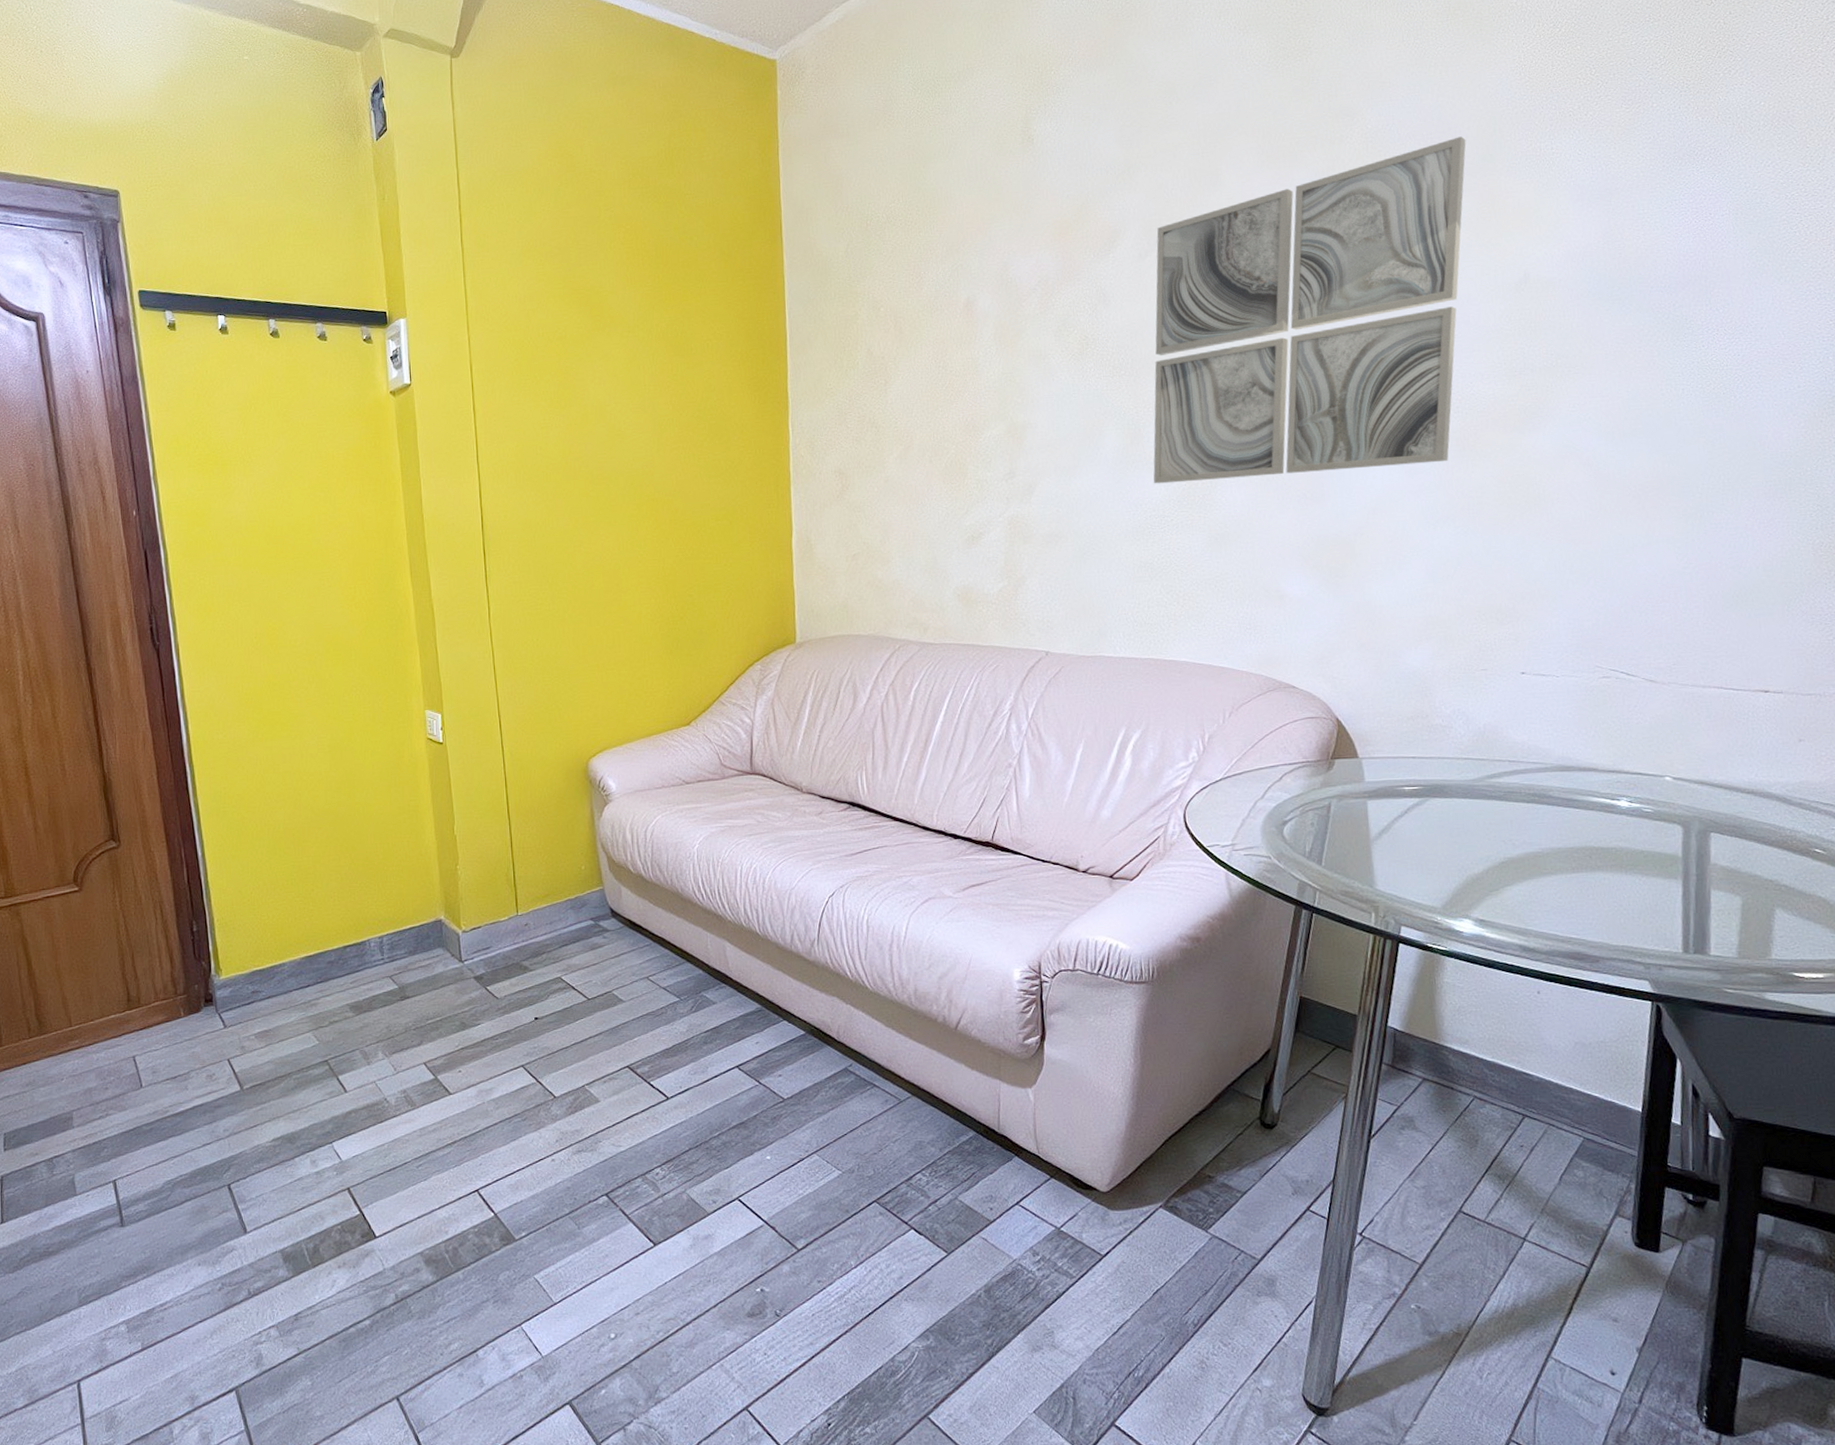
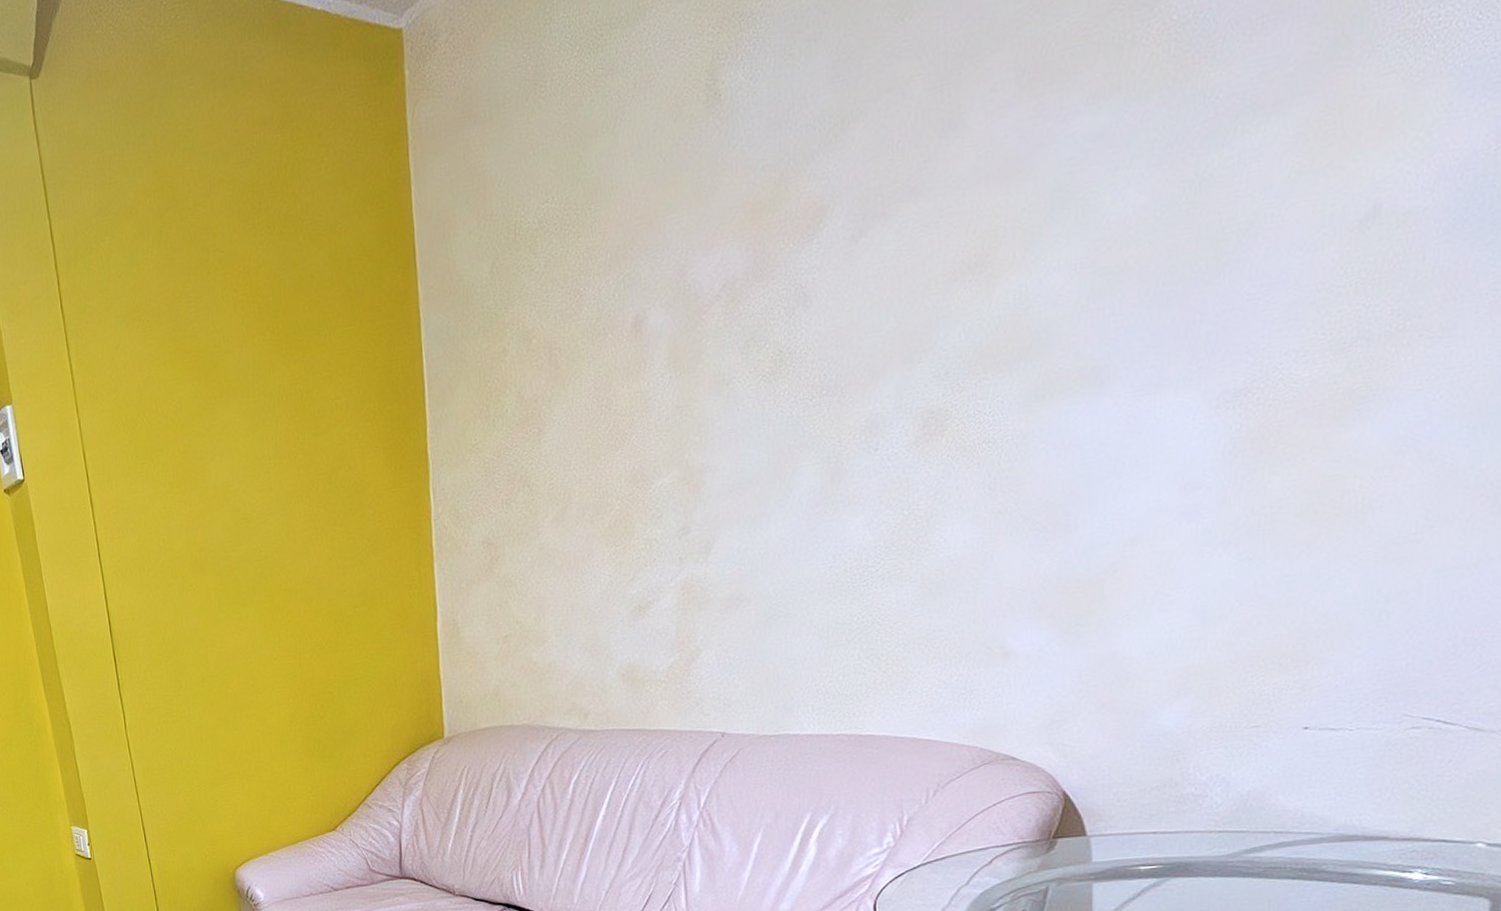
wall art: present [1153,136,1466,484] -> none [856,14,1313,529]

